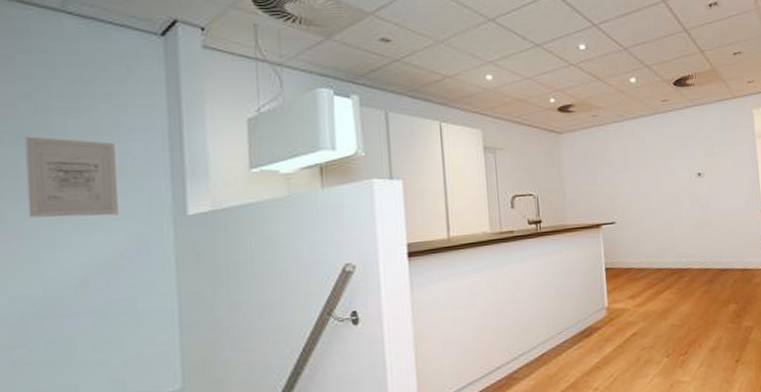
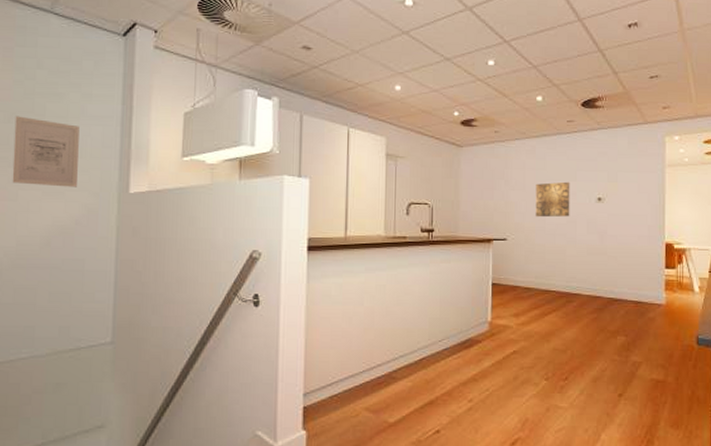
wall art: none [638,160,674,198] -> present [535,181,570,218]

